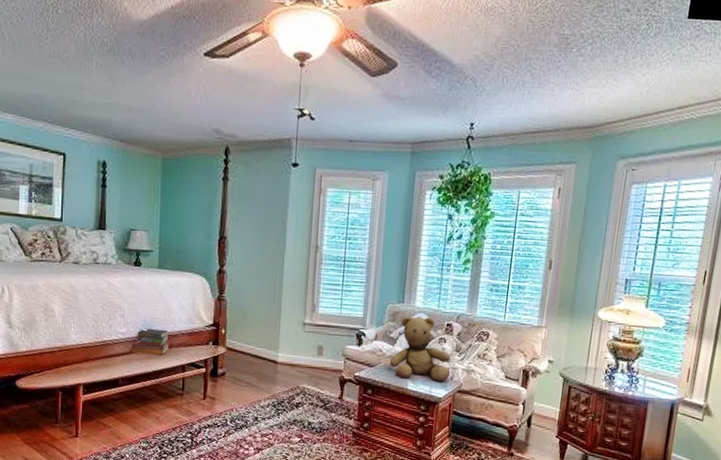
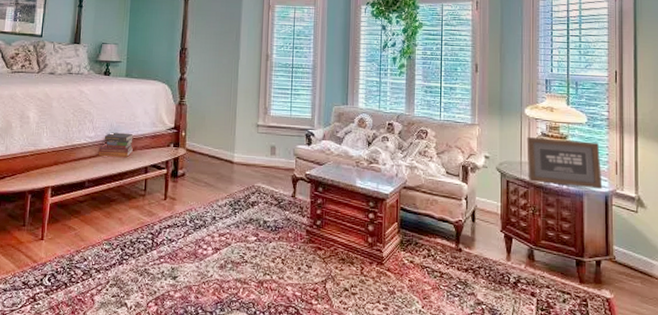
teddy bear: present [389,316,451,382] -> none [337,116,395,179]
picture frame: none [592,341,674,396] -> present [527,137,603,189]

